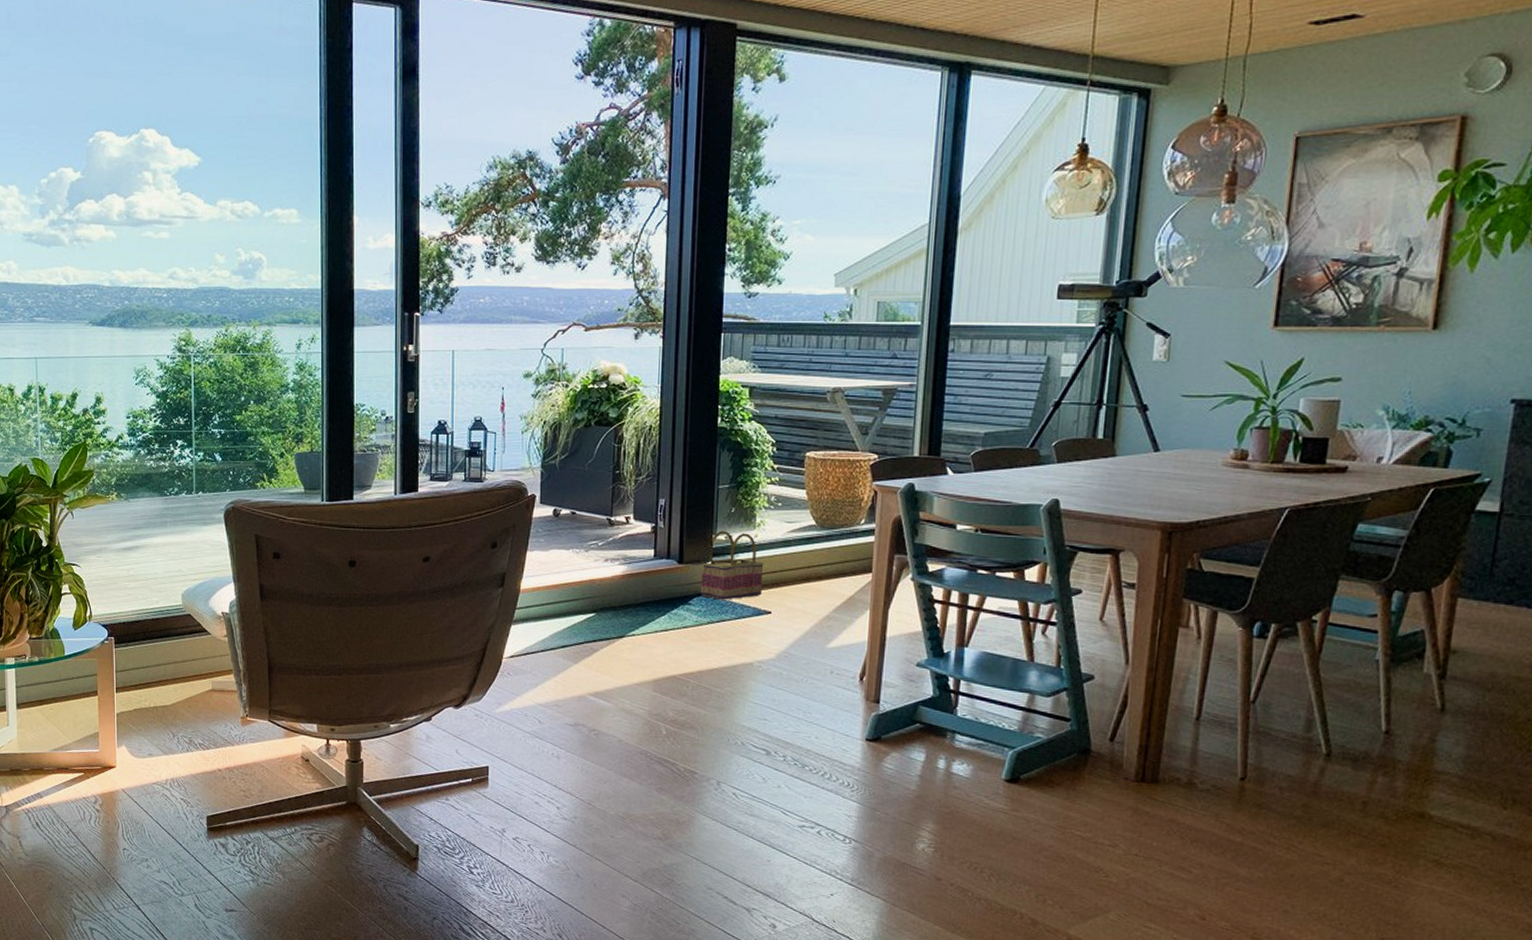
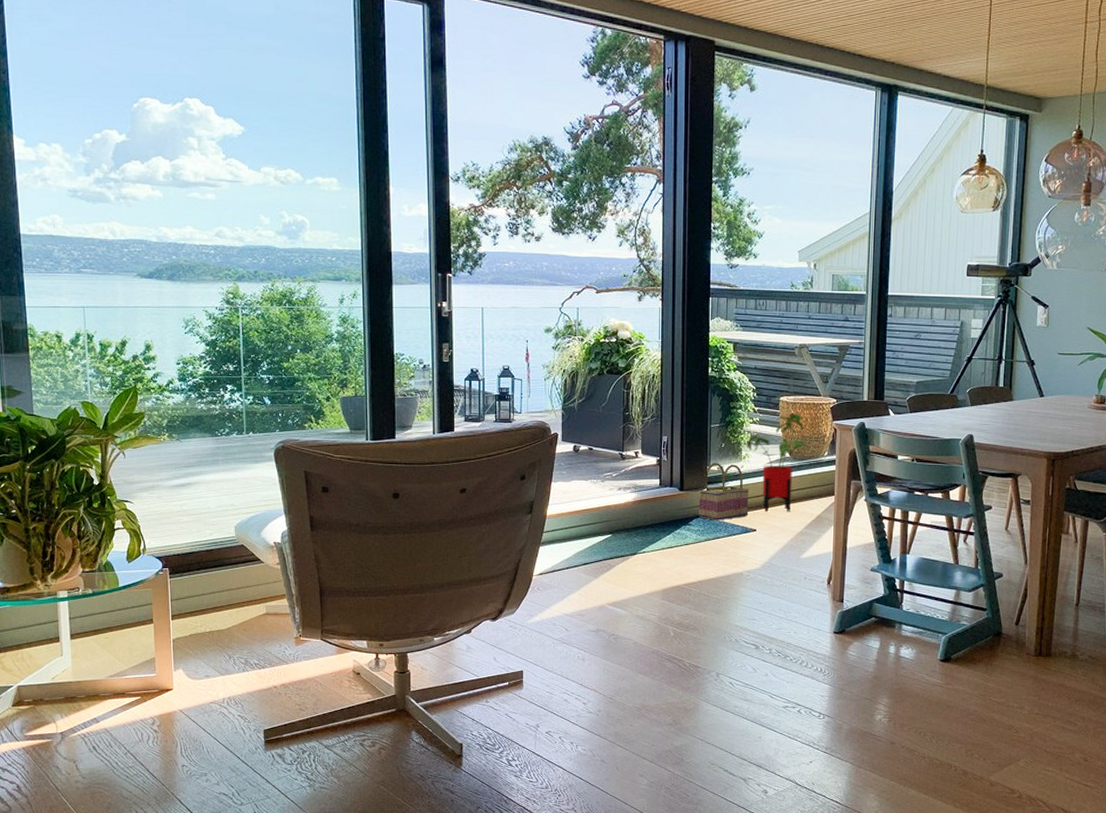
house plant: none [762,471,839,592] -> present [747,413,807,512]

